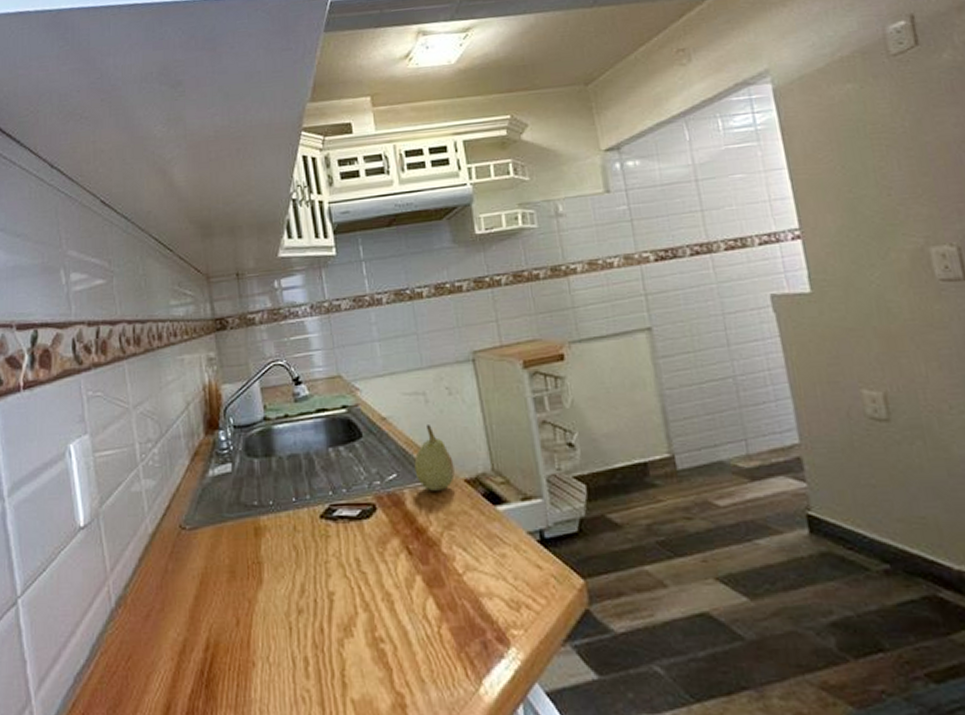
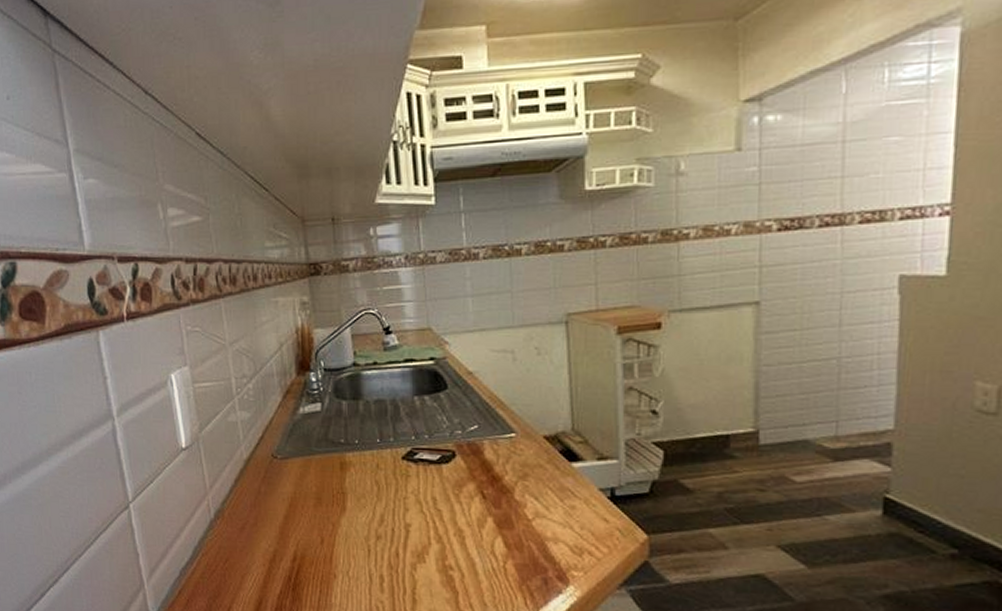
fruit: present [414,423,455,491] -> none [496,381,535,444]

